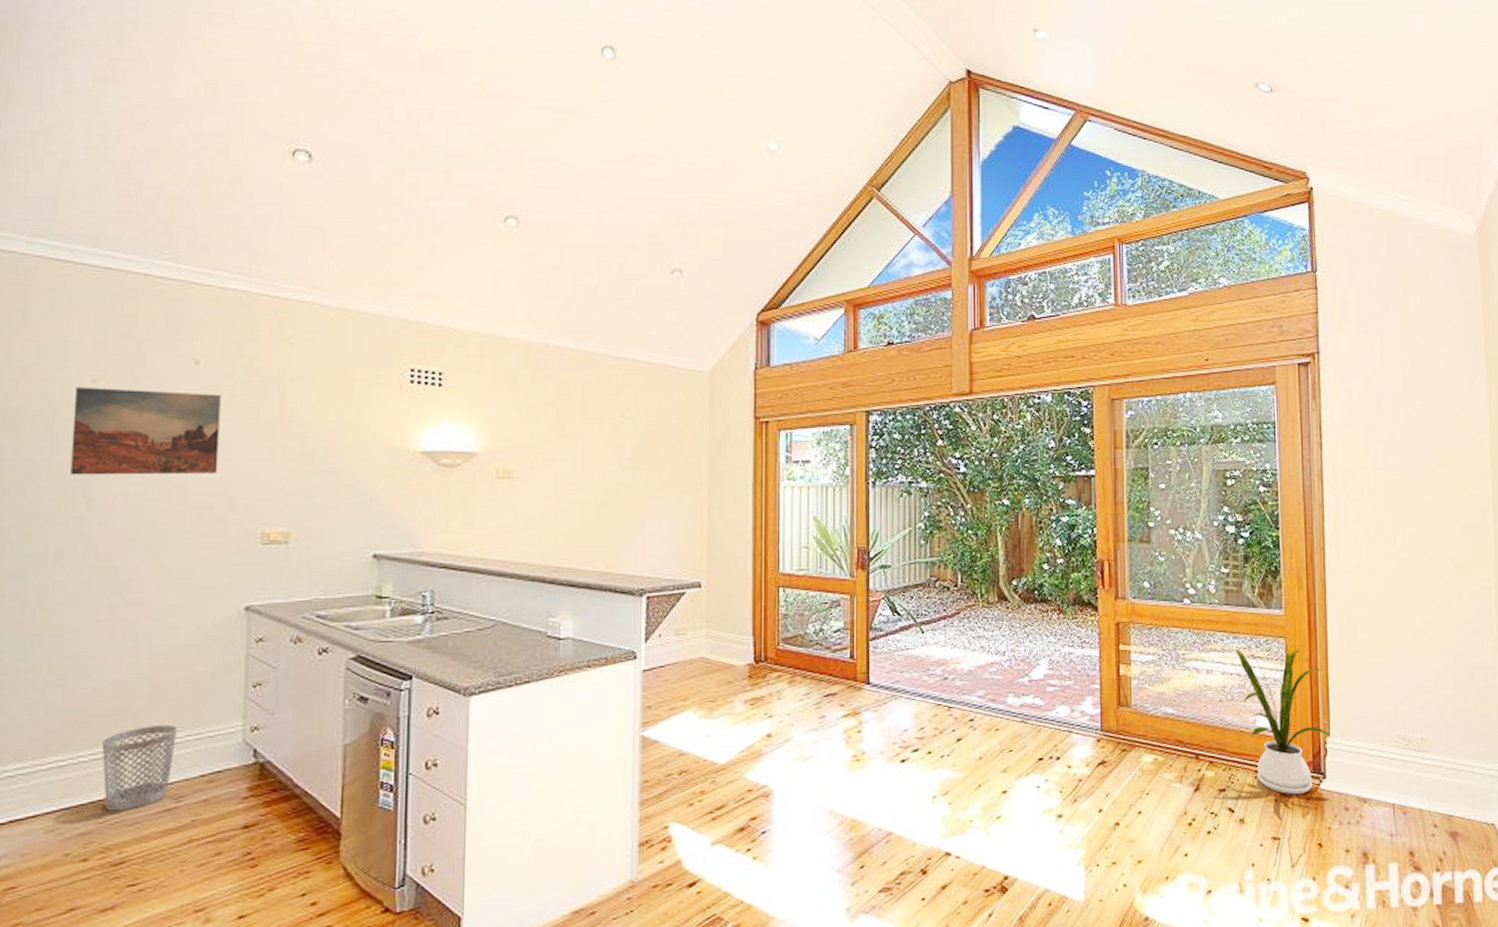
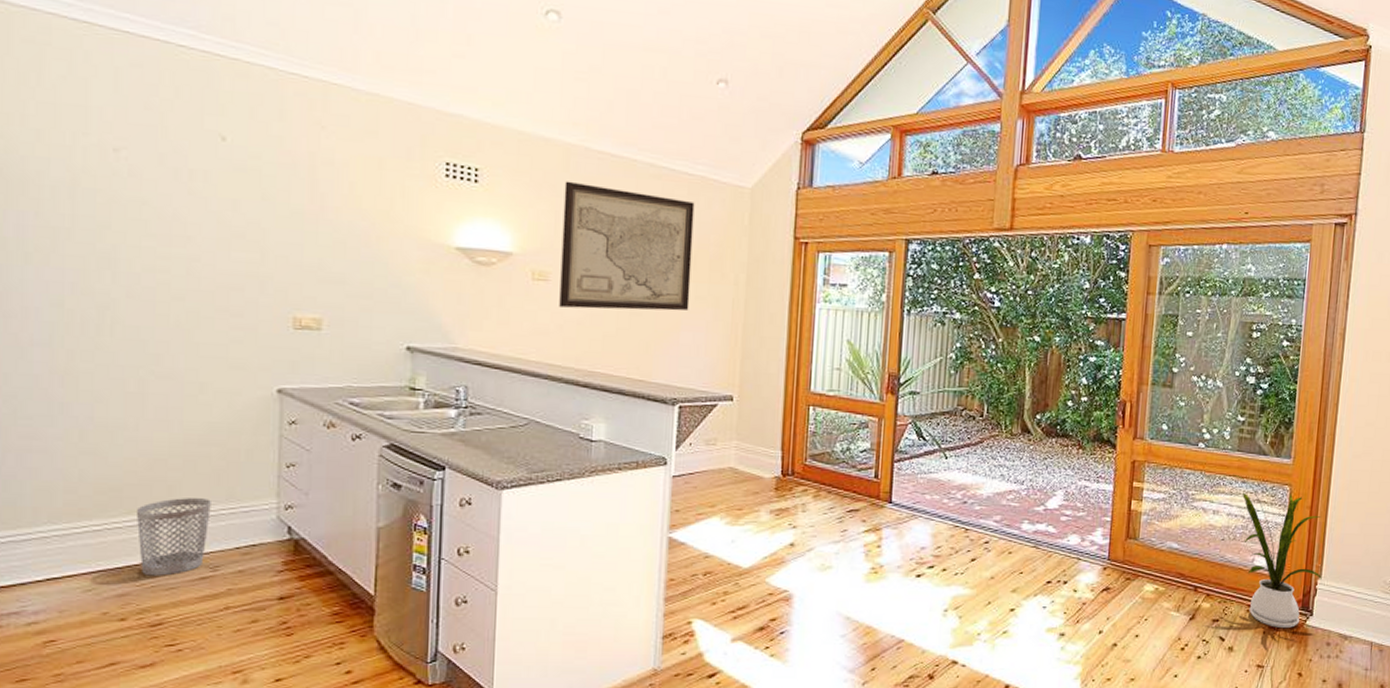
wall art: present [70,388,221,475] -> none [94,156,249,254]
wall art: none [524,378,655,504] -> present [559,181,695,311]

